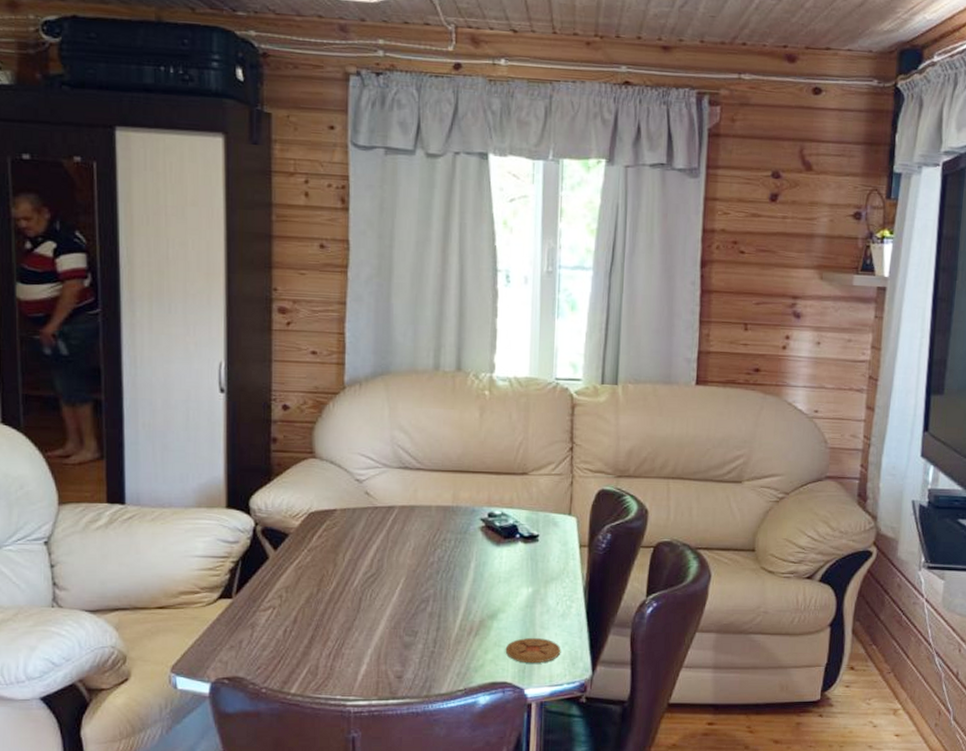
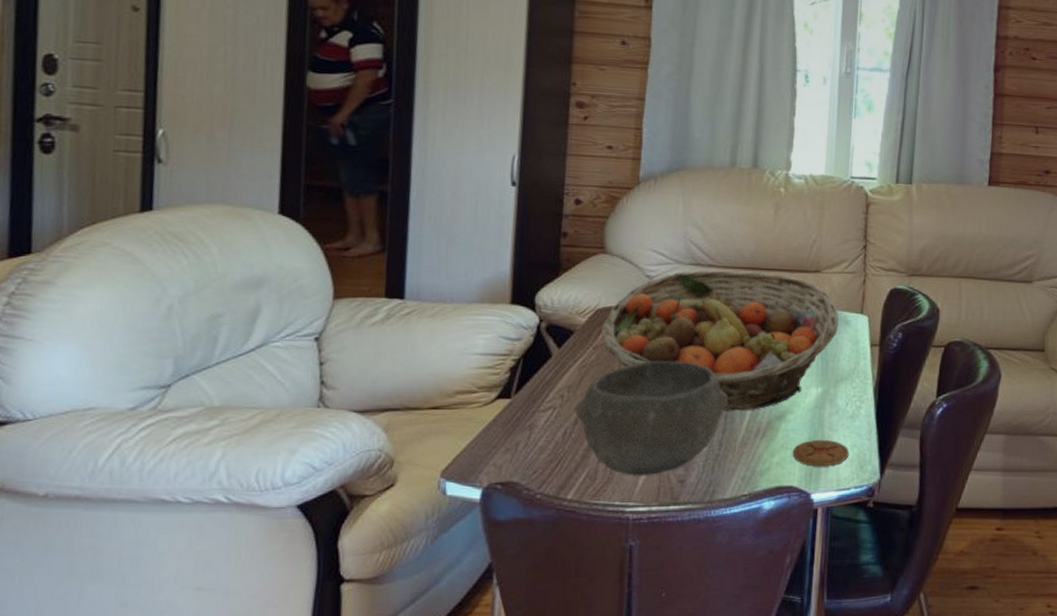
bowl: none [293,562,441,672] -> present [575,360,728,476]
fruit basket: none [315,474,547,610] -> present [601,270,839,411]

